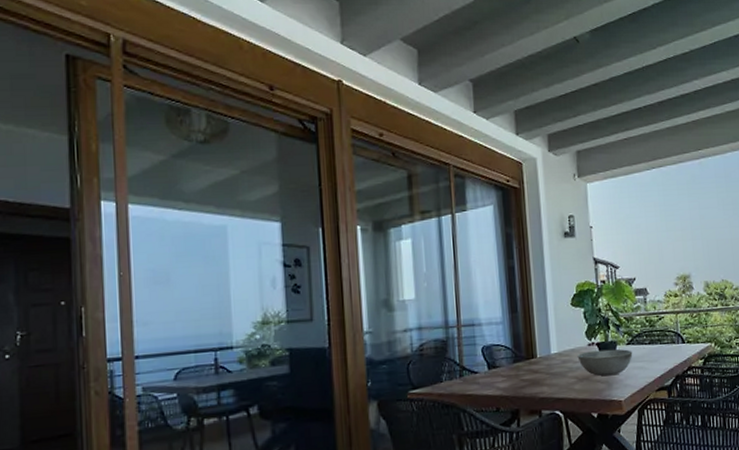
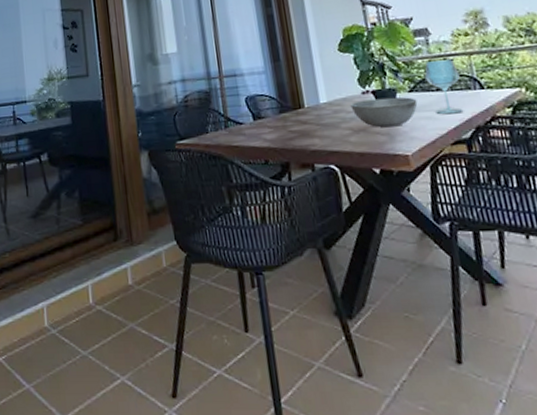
wine glass: none [641,317,668,365] -> present [425,59,464,115]

